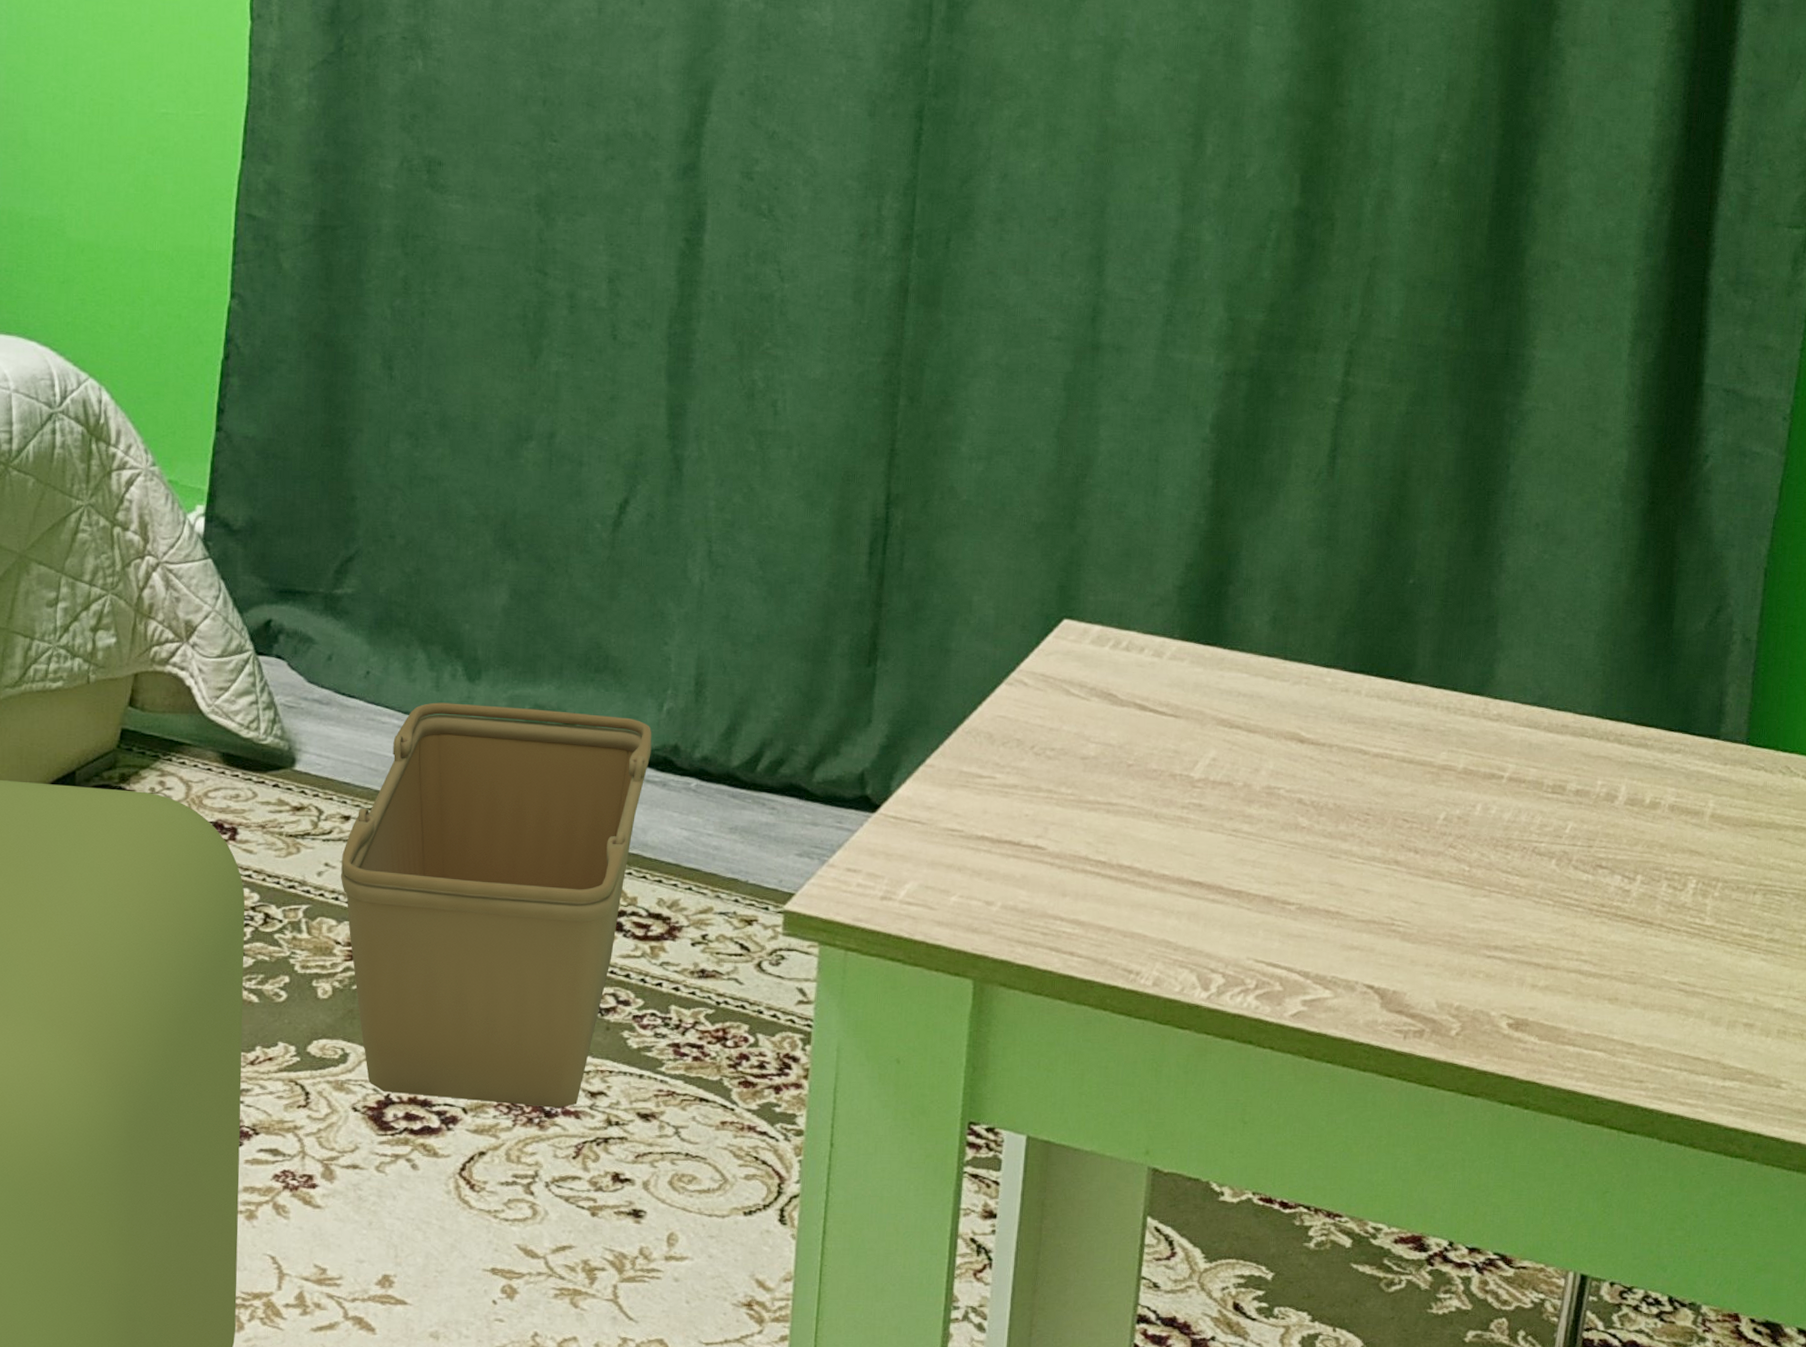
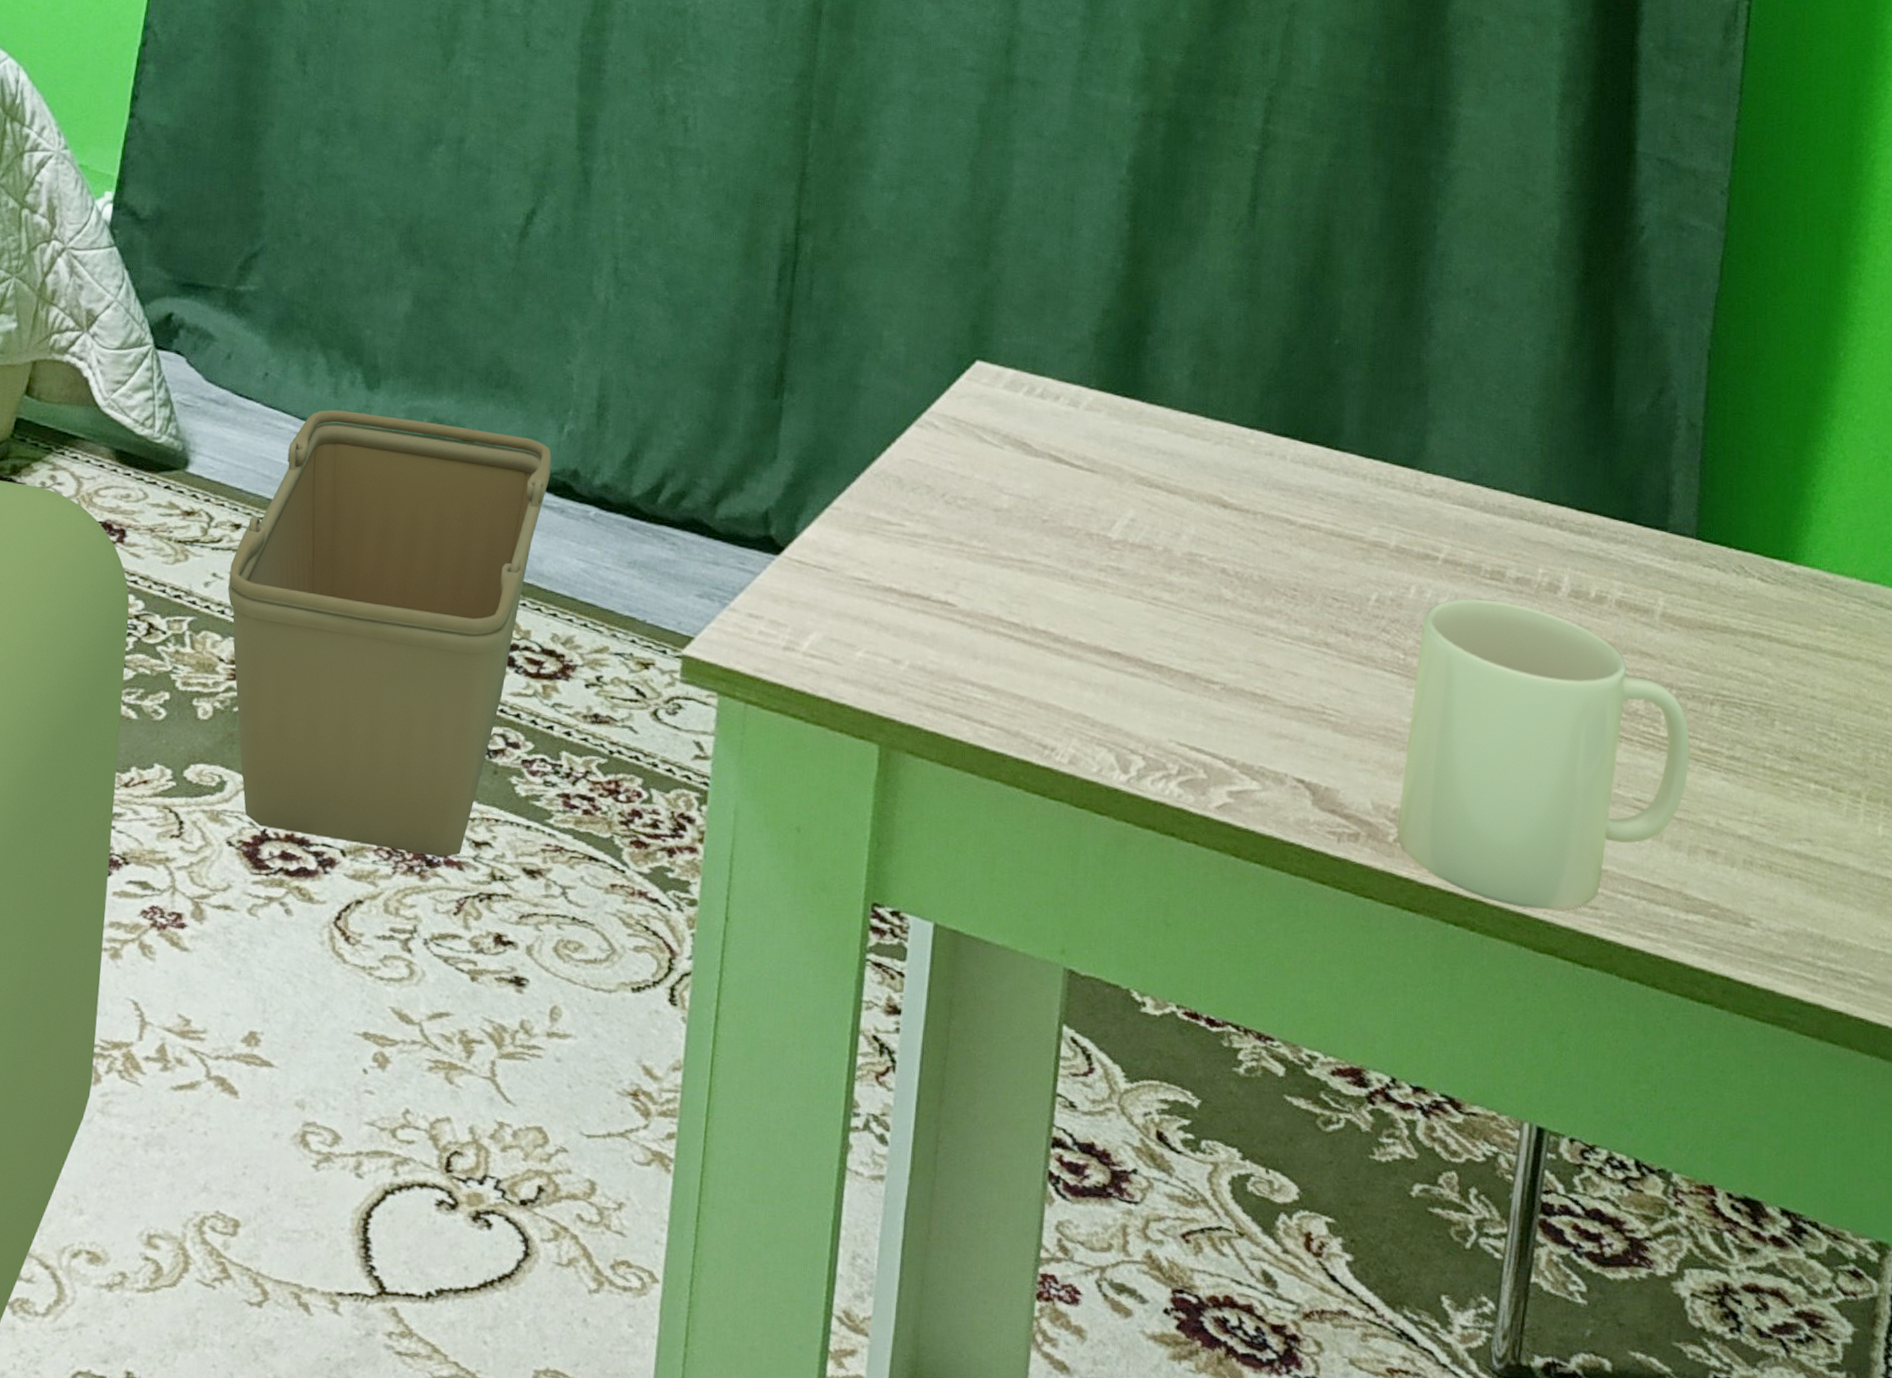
mug: none [1459,811,1733,1086] -> present [1397,598,1690,910]

